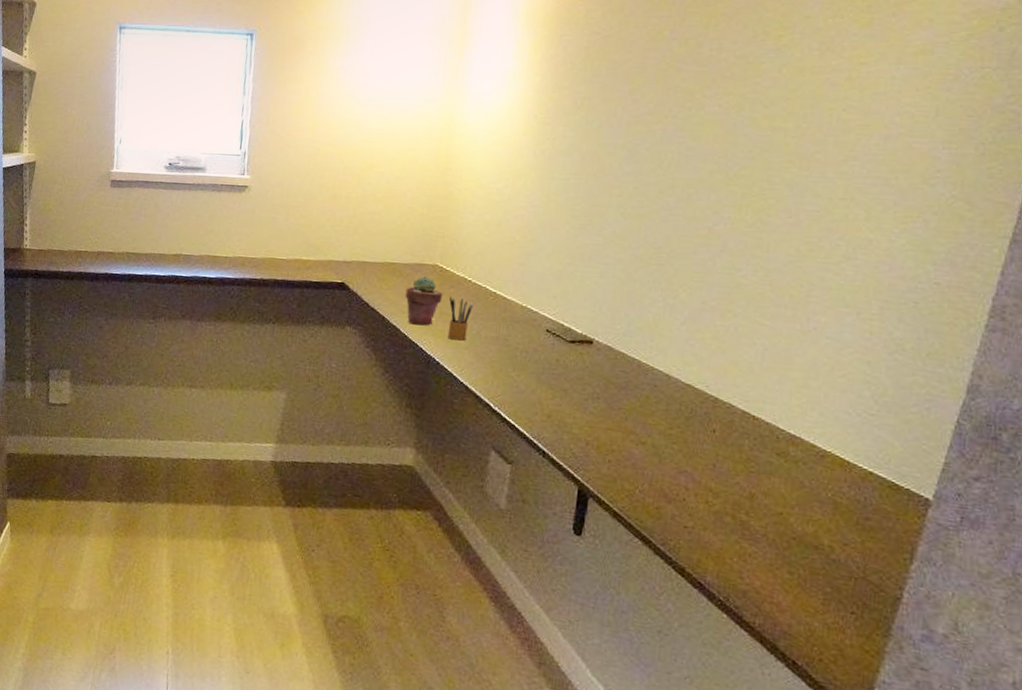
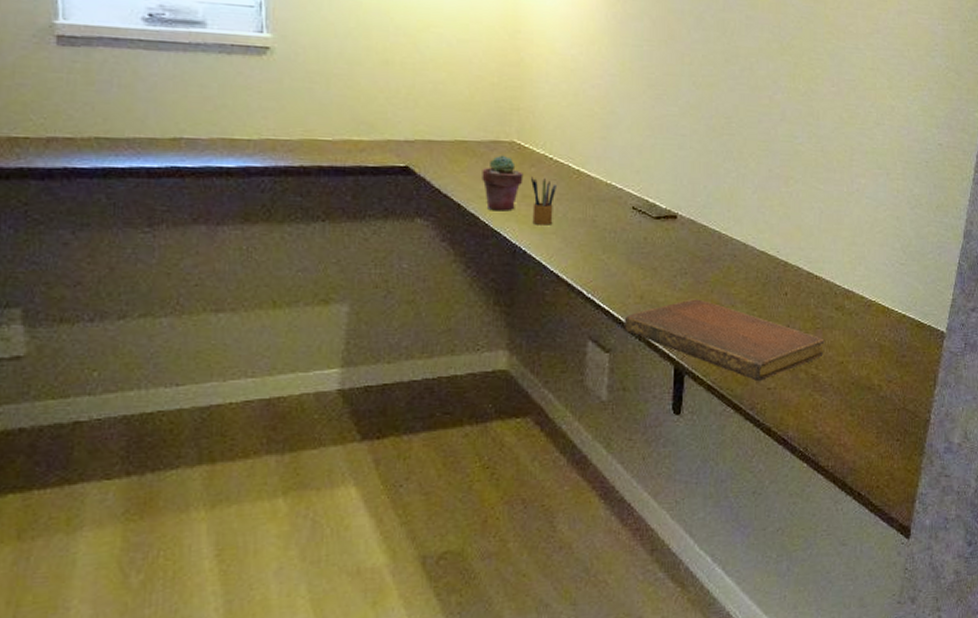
notebook: none [528,423,760,518] -> present [624,299,825,381]

